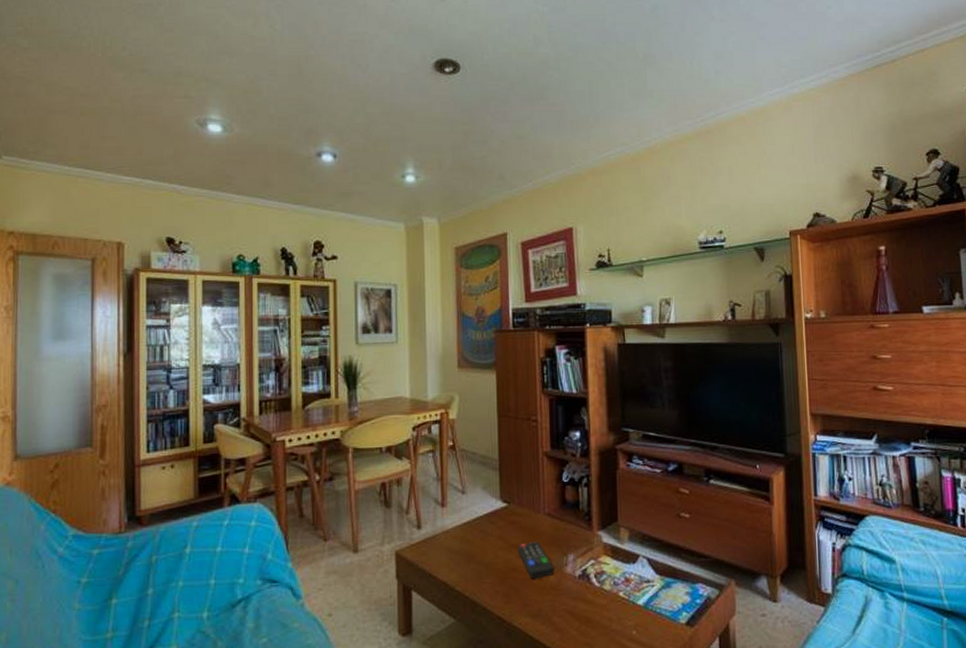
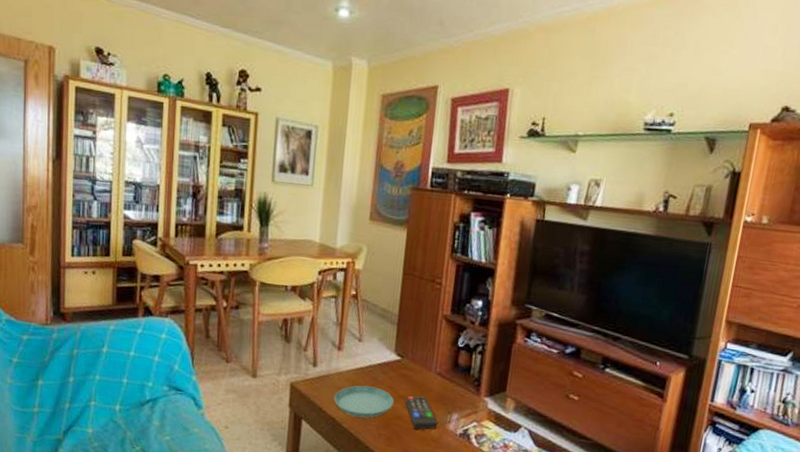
saucer: none [443,540,506,577] -> present [334,385,394,418]

